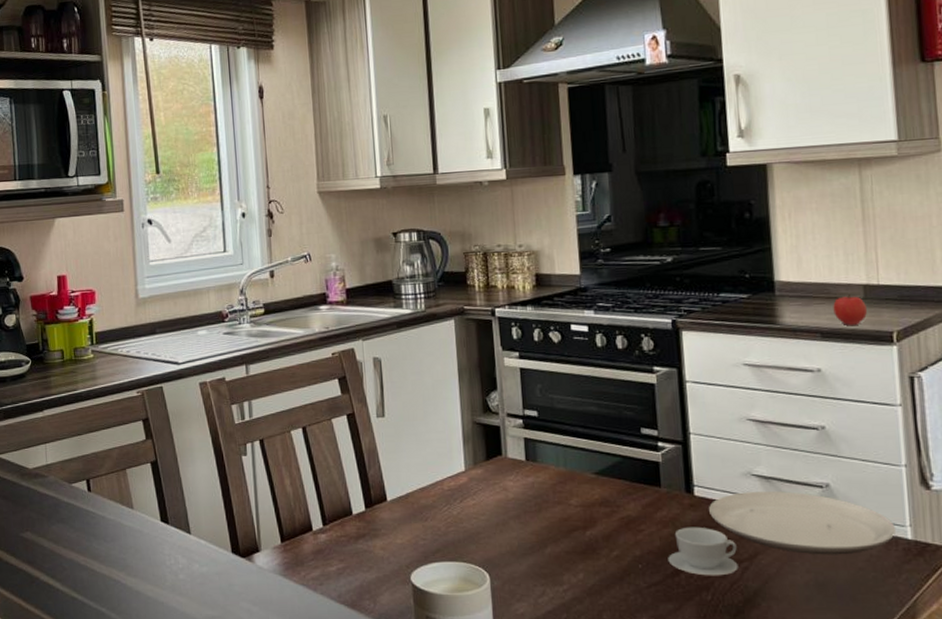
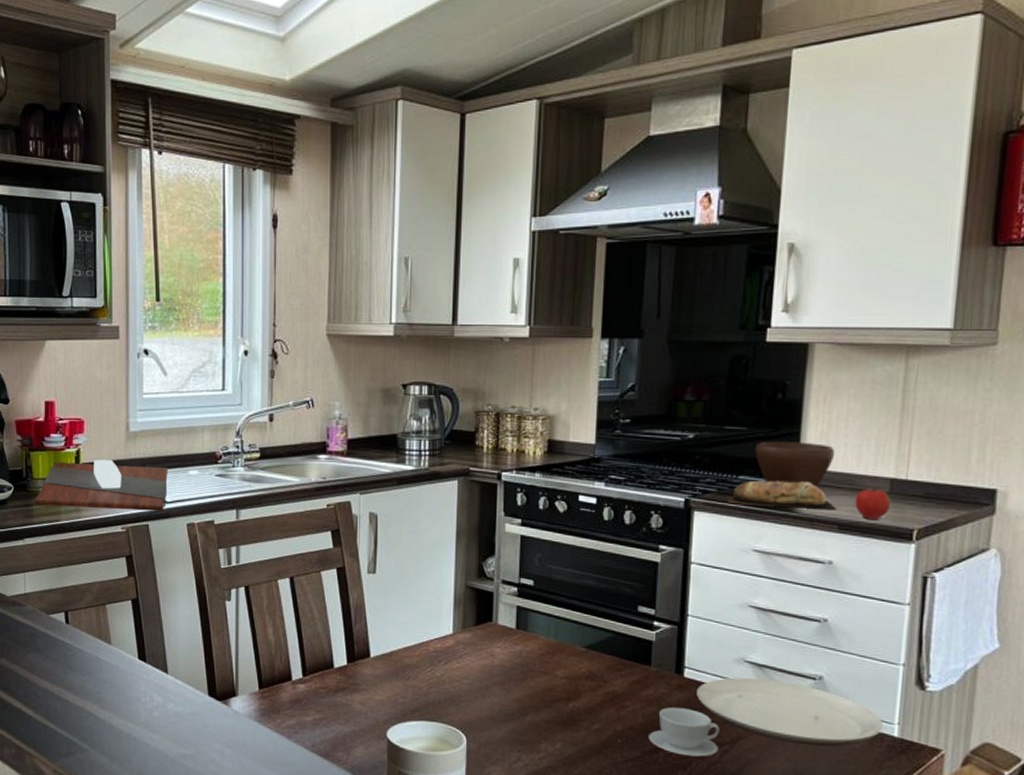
cutting board: none [52,327,178,377] -> present [34,459,169,511]
bread loaf: none [709,294,816,322] -> present [725,480,836,509]
bowl: none [731,256,808,299] -> present [755,441,835,487]

